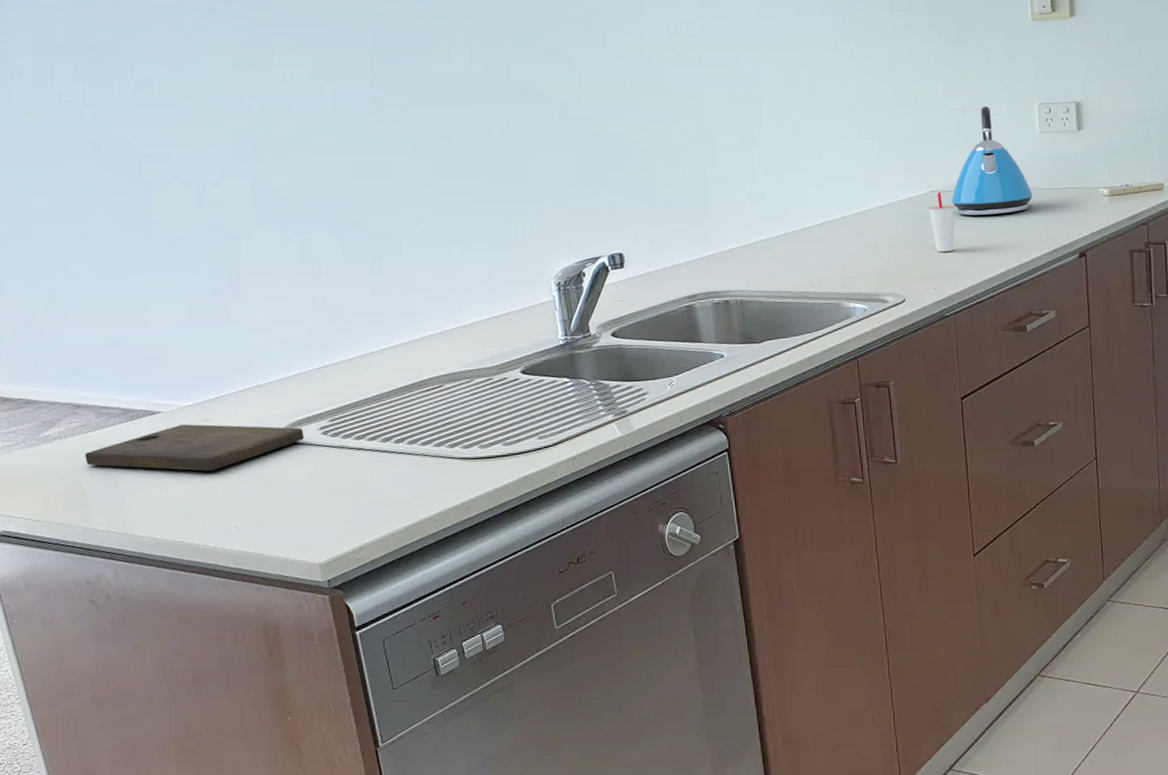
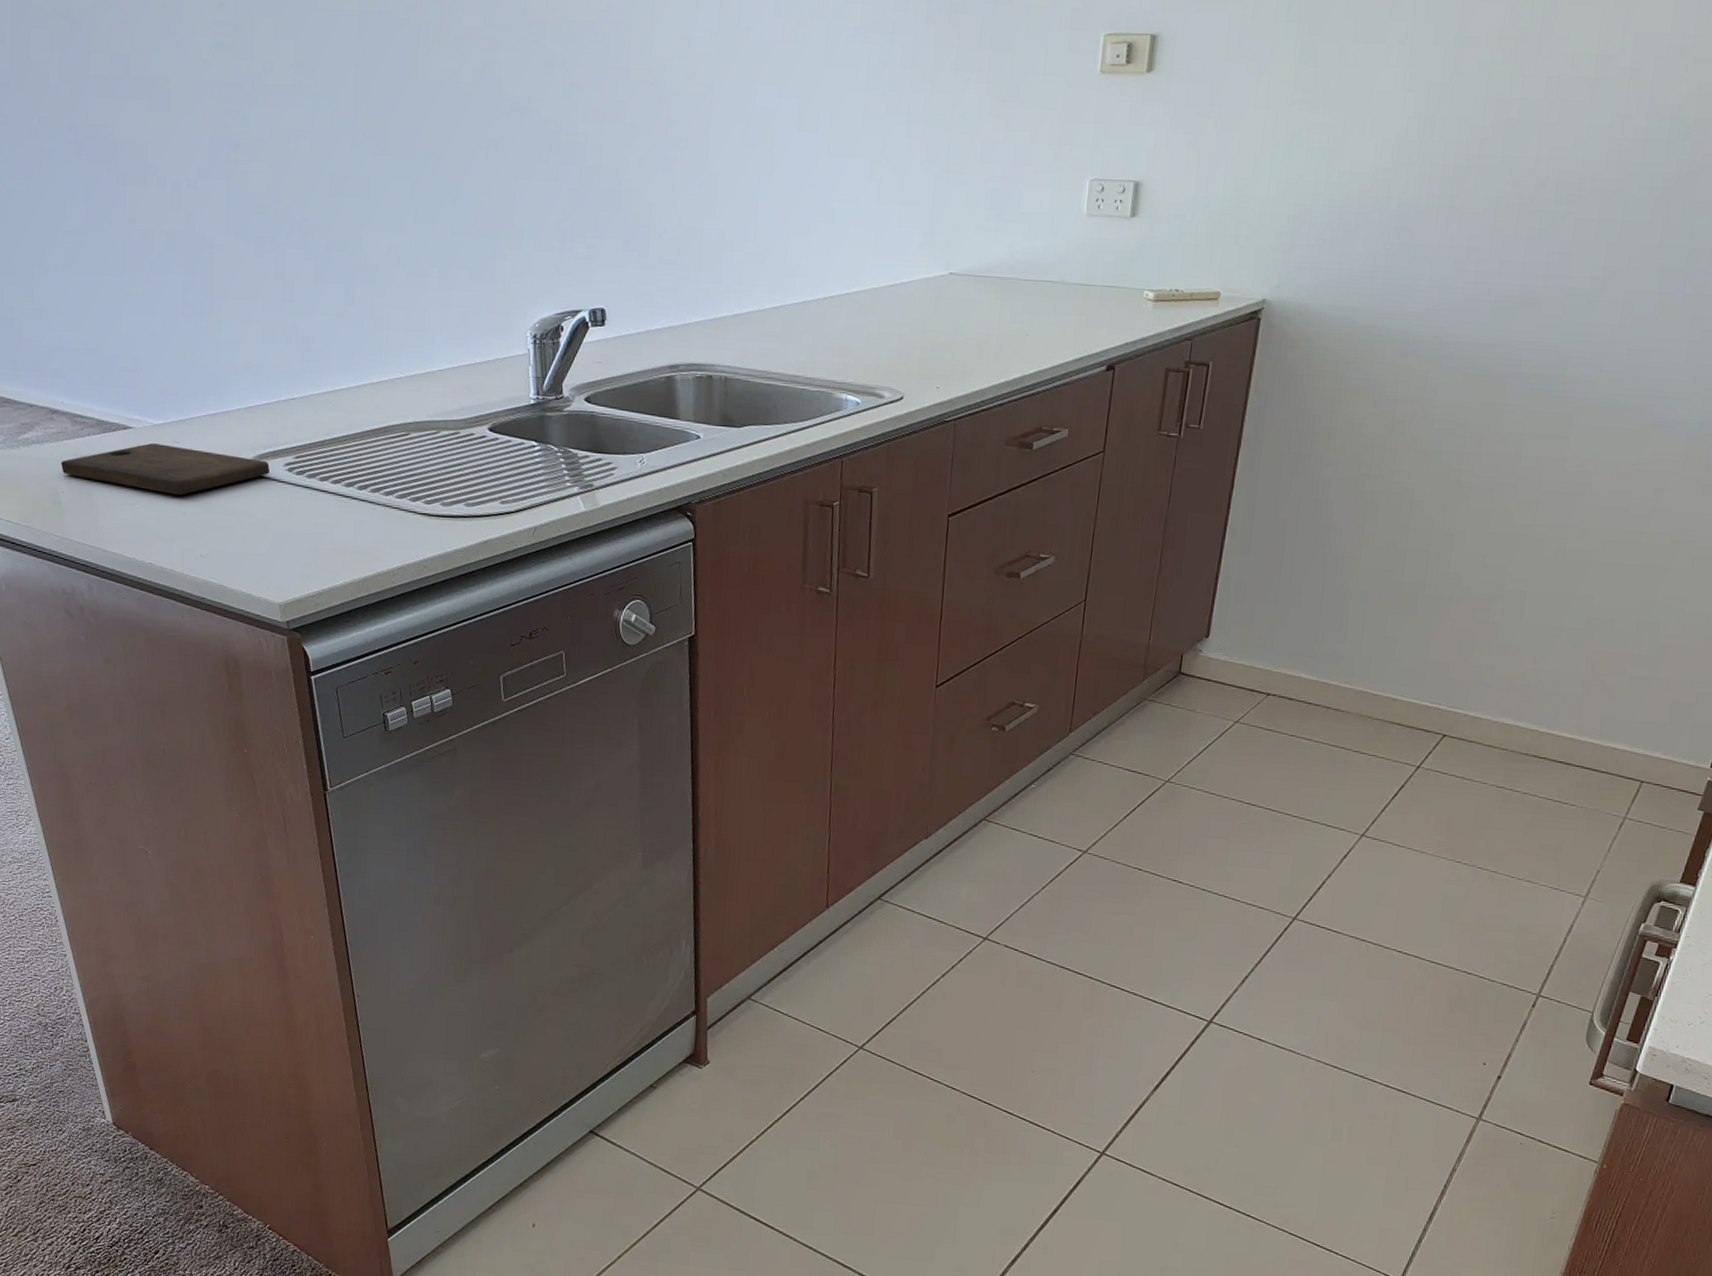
cup: present [929,191,955,252] -> none [944,274,975,347]
kettle: present [951,106,1033,216] -> none [971,176,1066,309]

